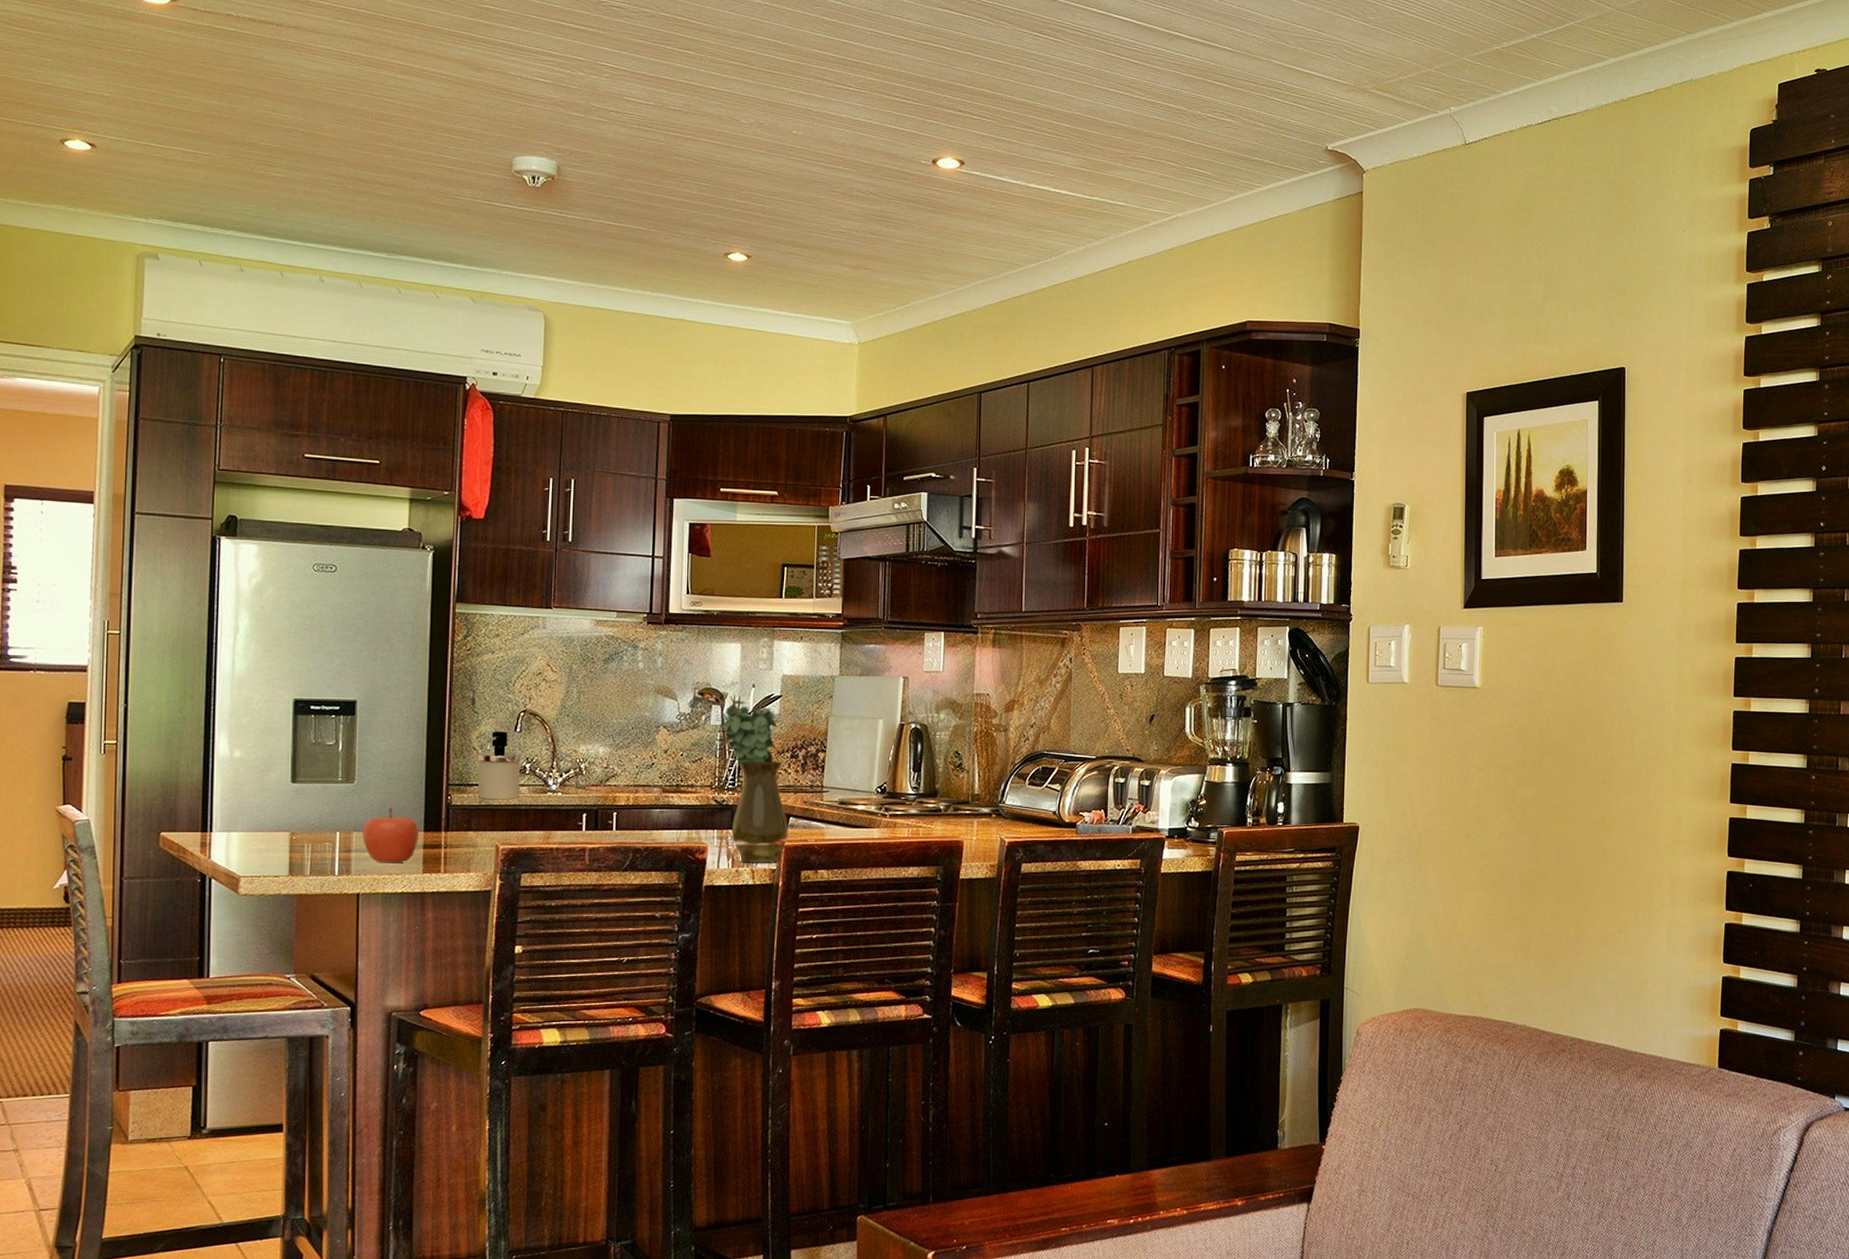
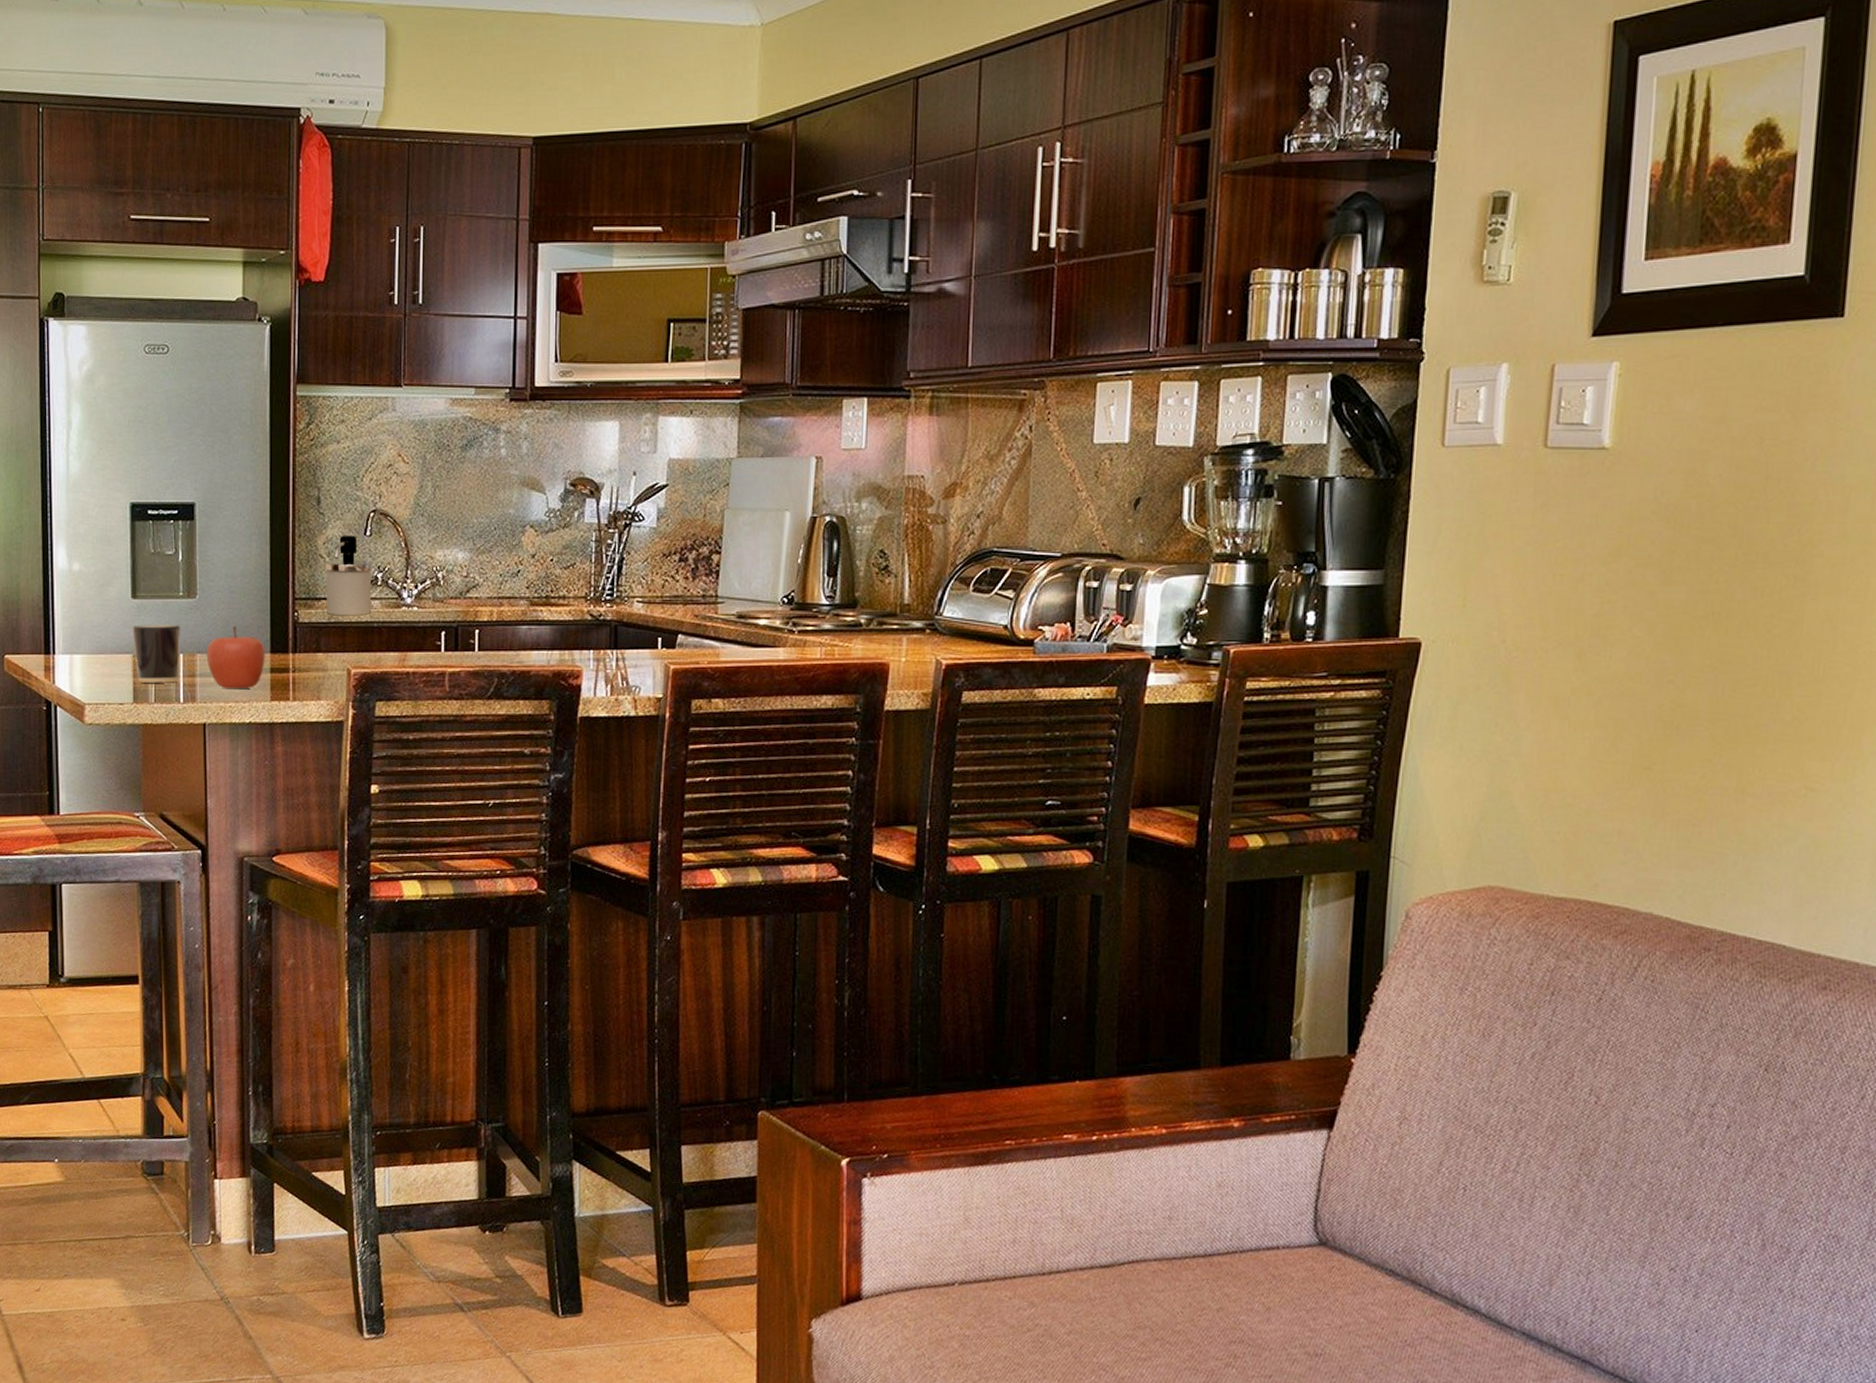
mug: none [291,806,338,858] -> present [132,624,181,683]
vase: present [719,696,788,863] -> none [594,487,676,690]

